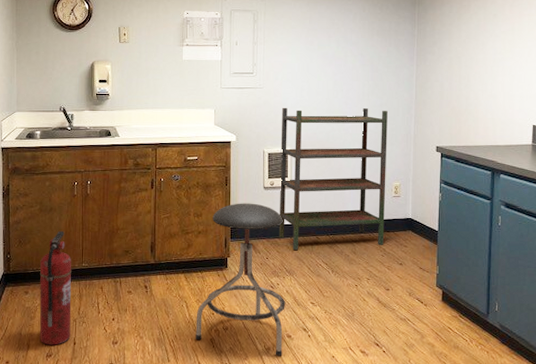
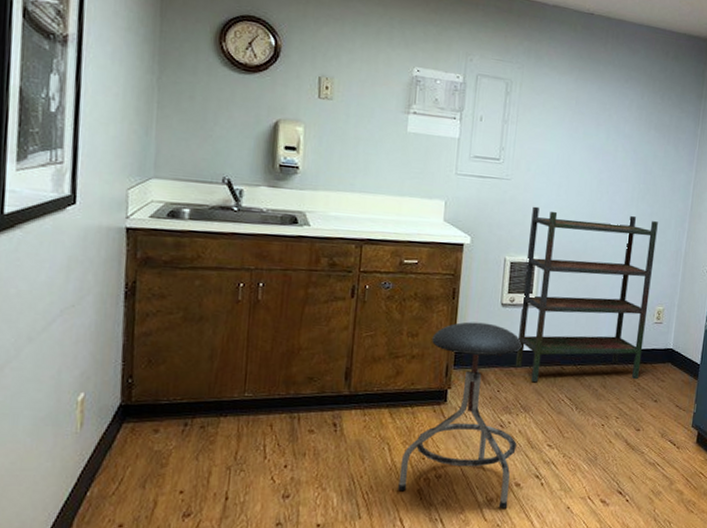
fire extinguisher: present [39,232,72,345] -> none [173,349,229,501]

